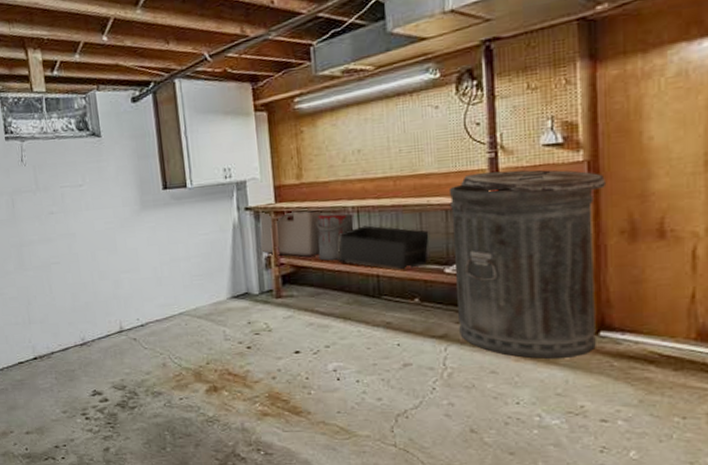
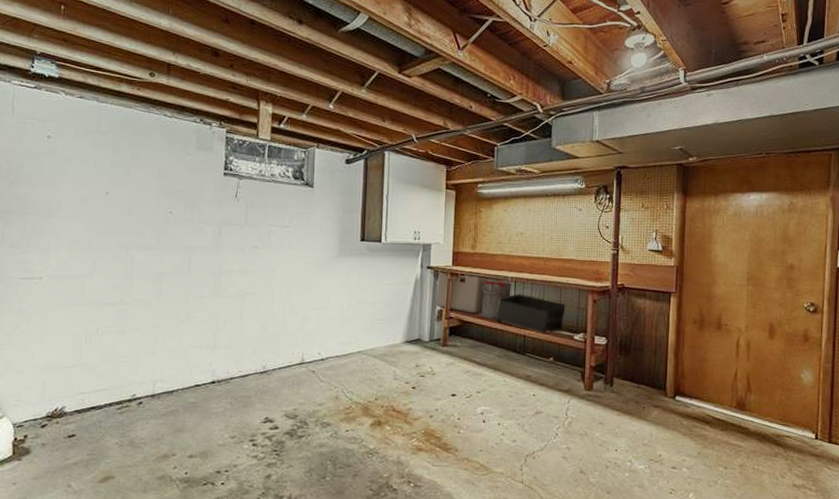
trash can: present [448,170,607,359] -> none [580,264,688,415]

